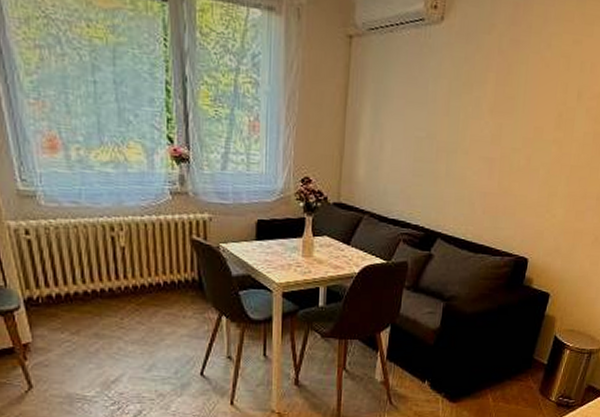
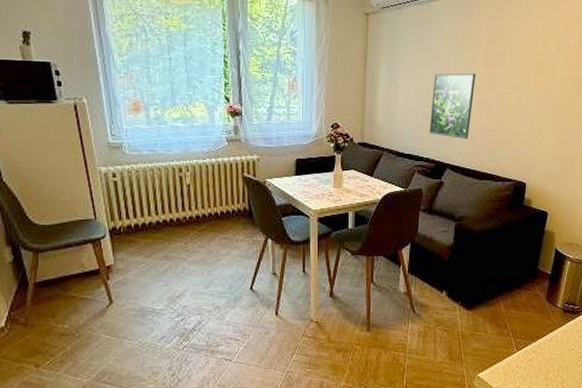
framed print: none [419,120,480,203] -> present [429,73,476,139]

